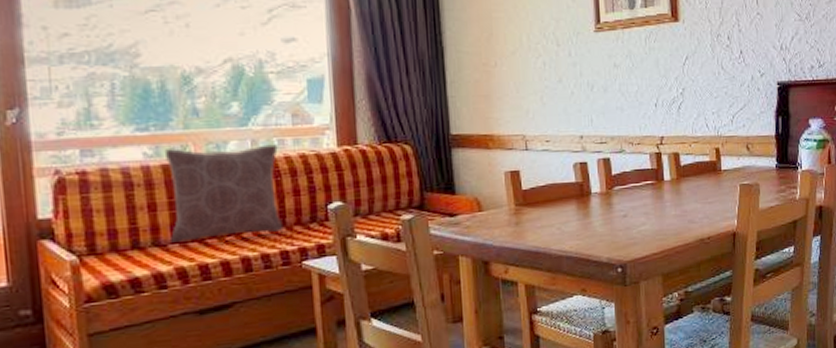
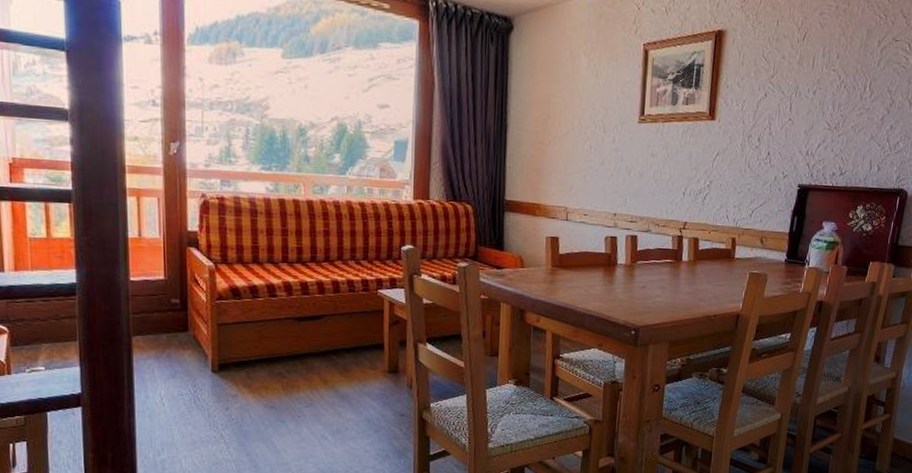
pillow: present [164,144,284,243] -> none [281,187,367,265]

